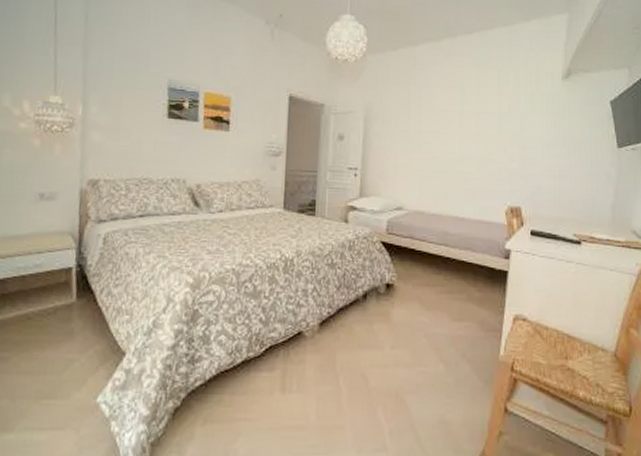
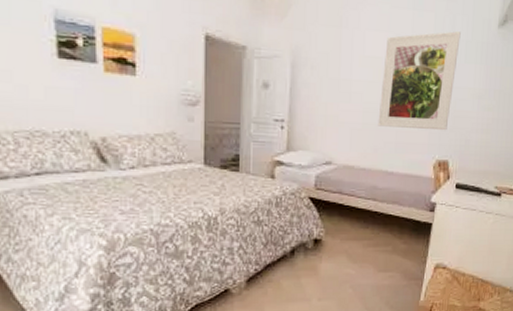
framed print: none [447,85,525,178] -> present [377,31,461,131]

